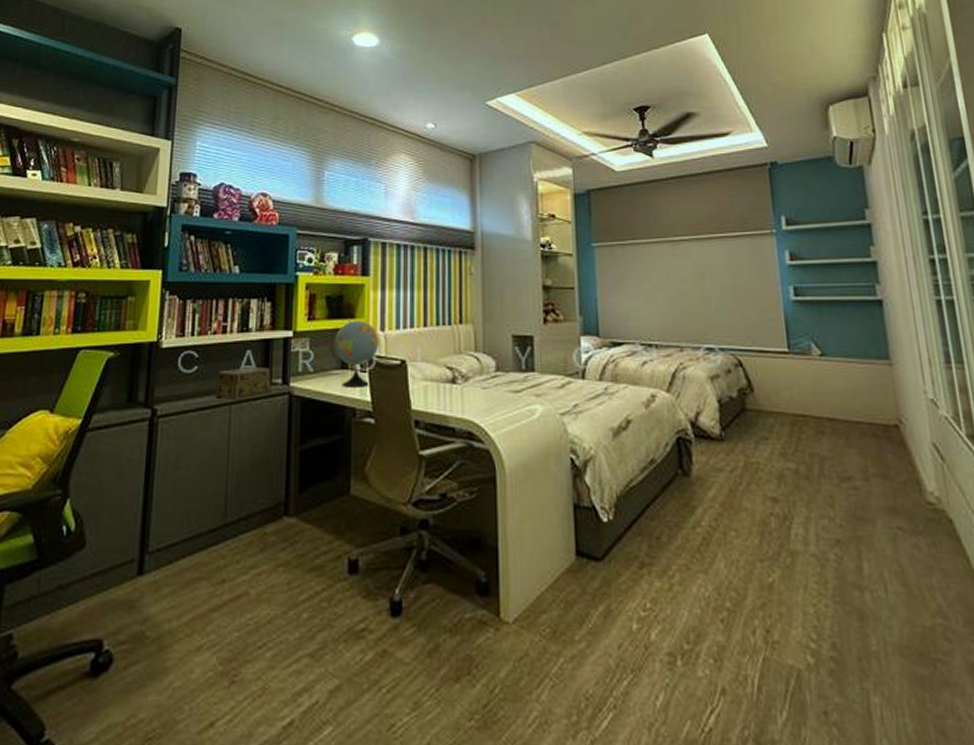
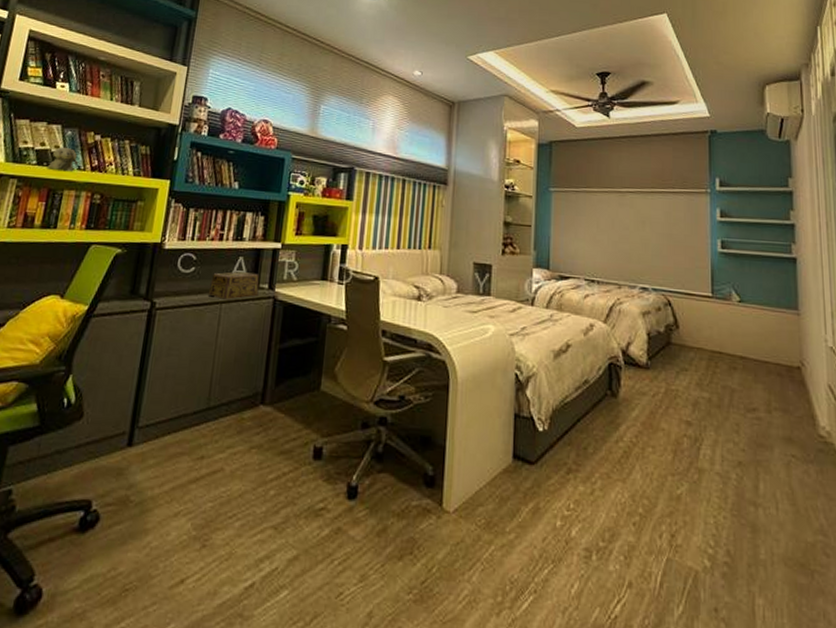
plush toy: none [23,242,58,270] -> present [46,147,78,172]
globe: present [329,317,379,387] -> none [313,235,357,298]

